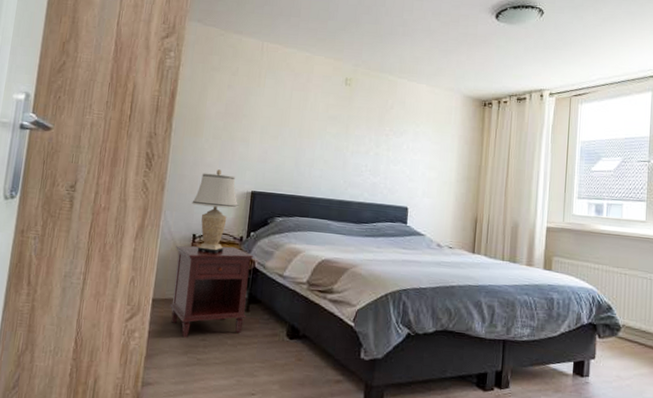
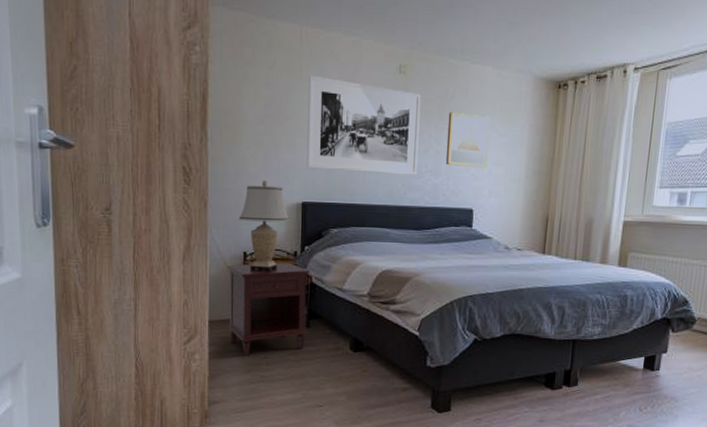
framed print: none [258,81,364,174] -> present [307,75,421,175]
wall art: none [383,120,425,171] -> present [445,111,491,169]

